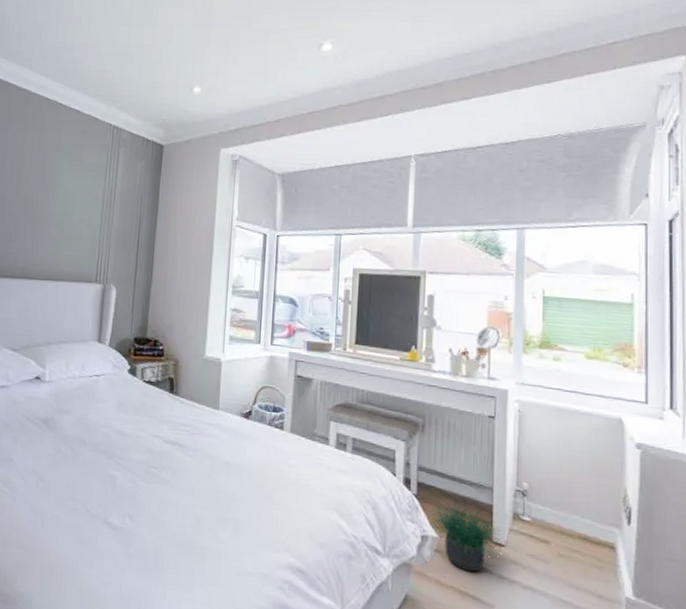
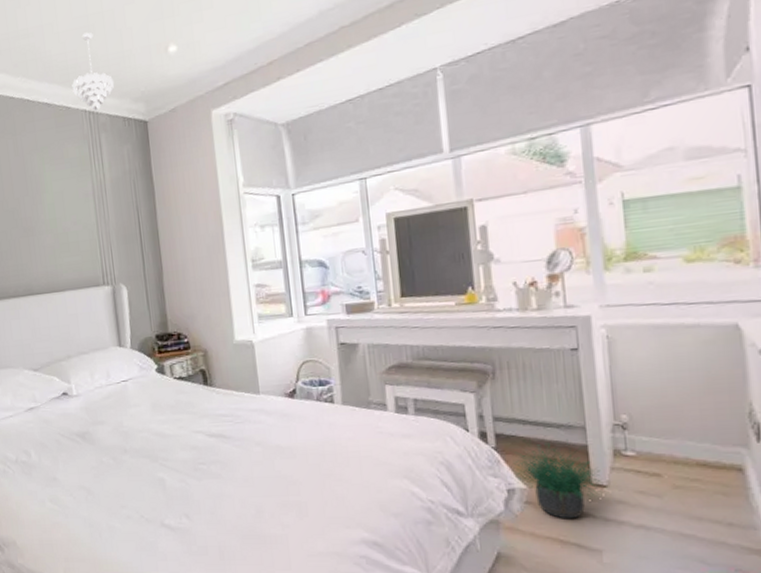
pendant light: none [103,59,141,127] -> present [72,32,114,111]

